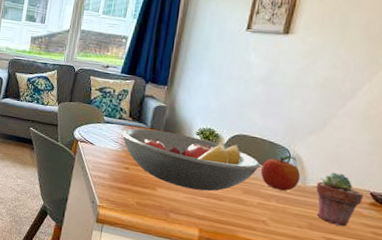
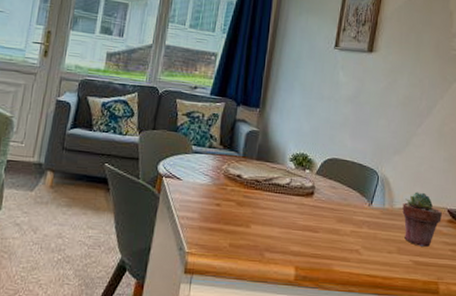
fruit bowl: present [121,128,261,191] -> none [212,157,352,223]
fruit: present [260,155,301,191] -> none [352,178,389,216]

